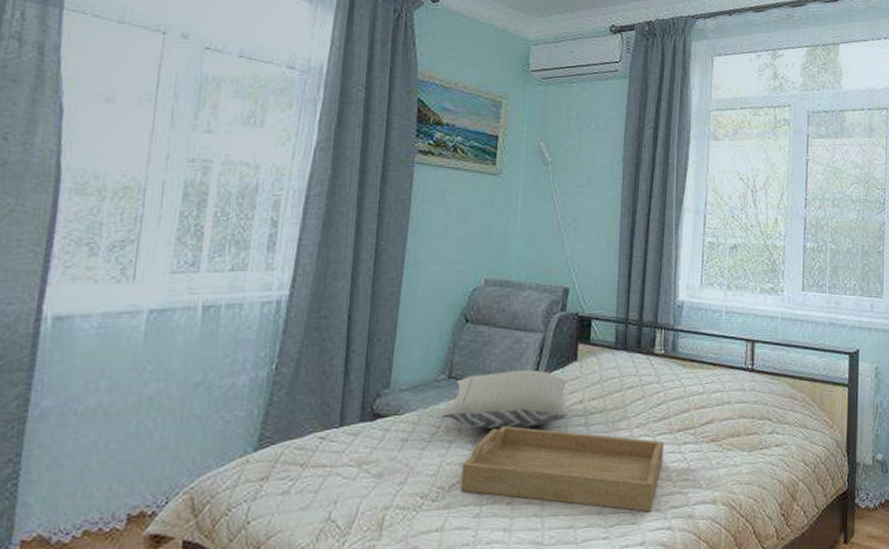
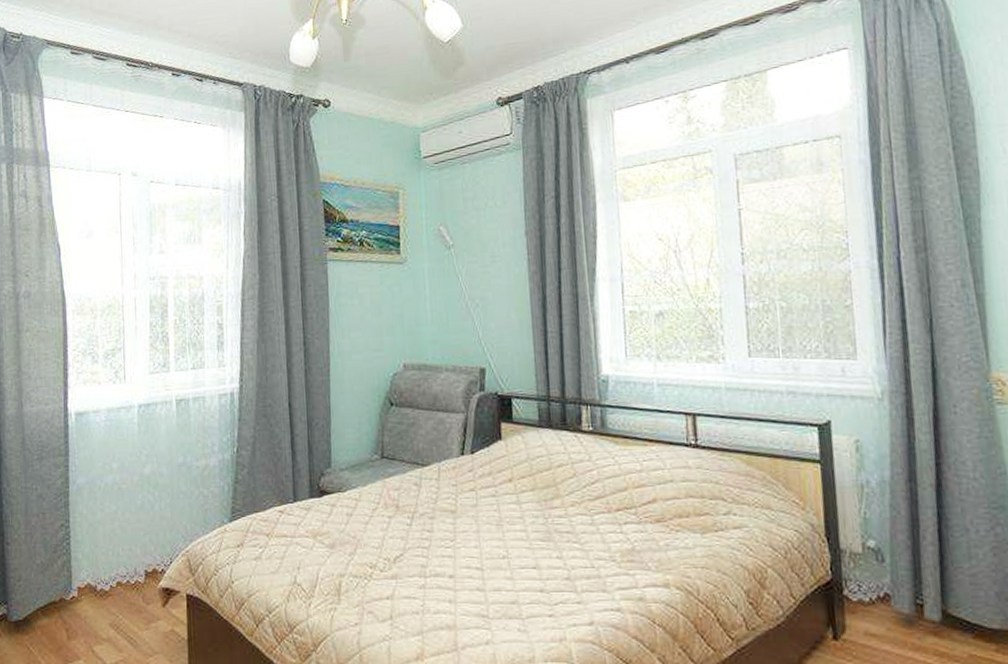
pillow: present [442,370,568,429] -> none [379,449,498,506]
serving tray: present [461,425,665,512] -> none [403,502,604,592]

